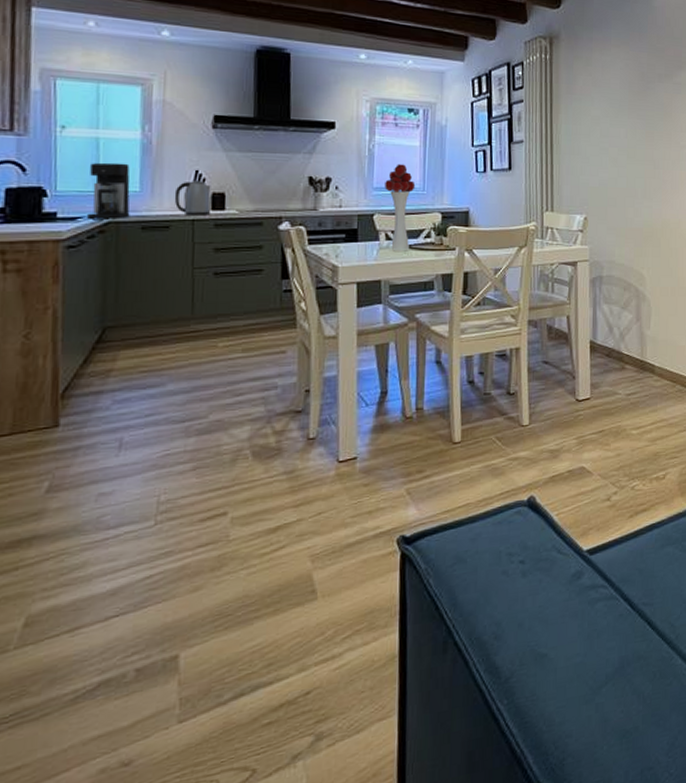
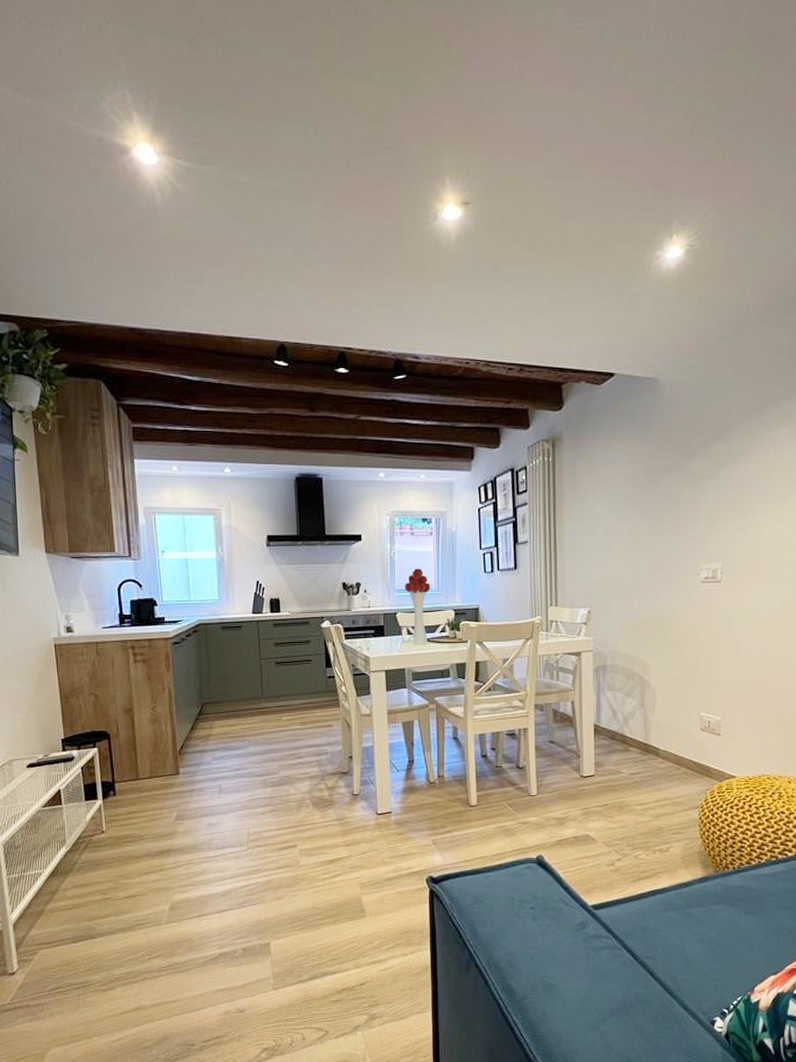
coffee maker: present [86,162,130,221] -> none [184,578,213,623]
kettle: present [174,181,212,217] -> none [243,590,271,618]

